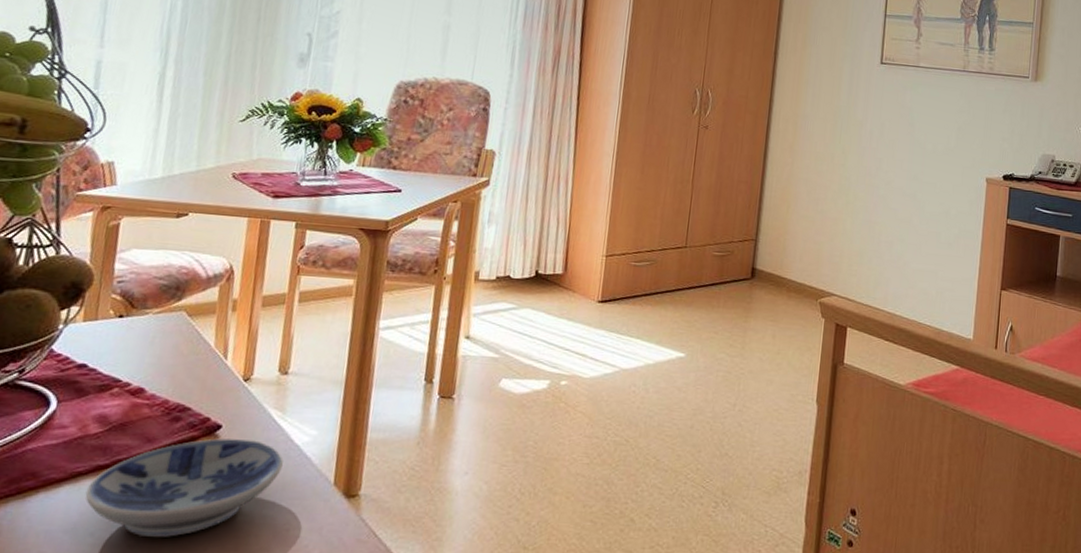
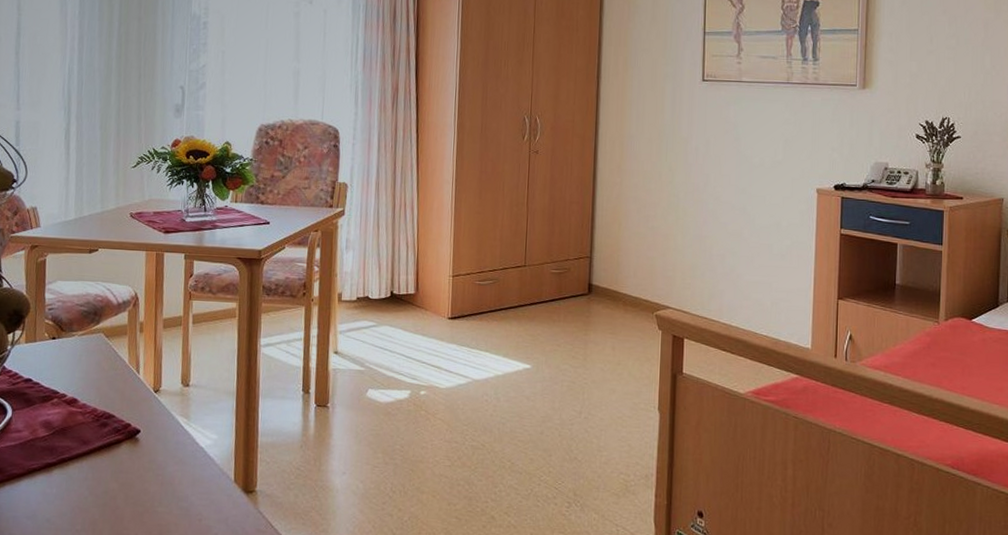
bowl: present [85,438,283,538] -> none [40,441,192,524]

